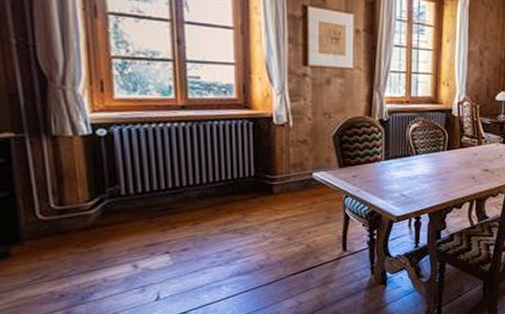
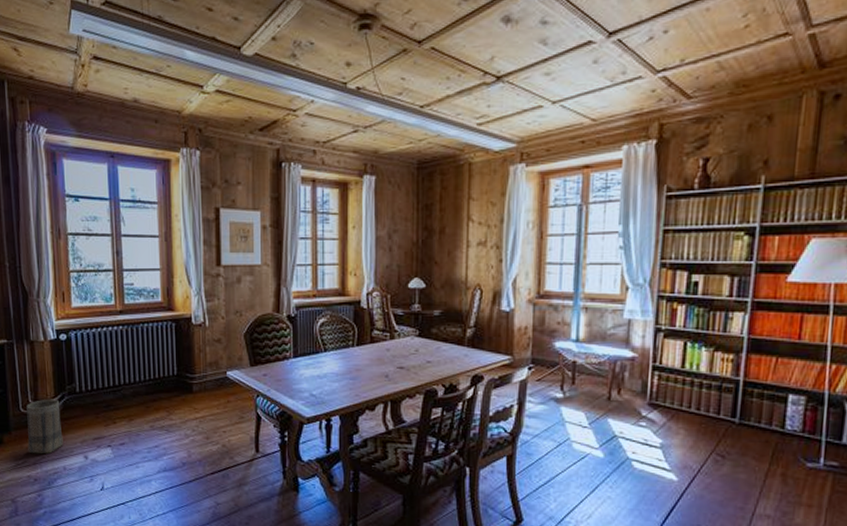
basket: none [47,203,103,267] -> present [26,399,63,454]

